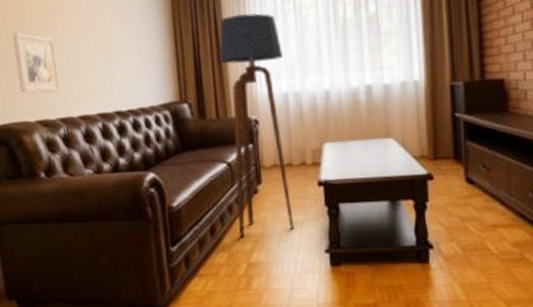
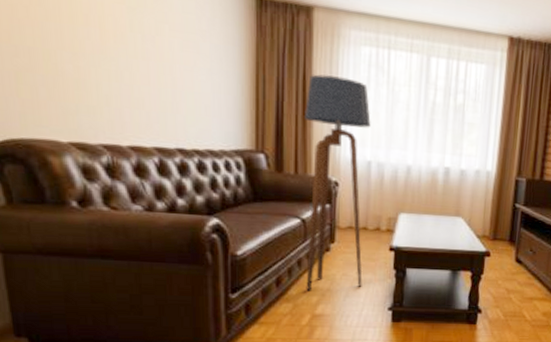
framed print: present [12,31,62,93] -> none [40,31,108,114]

